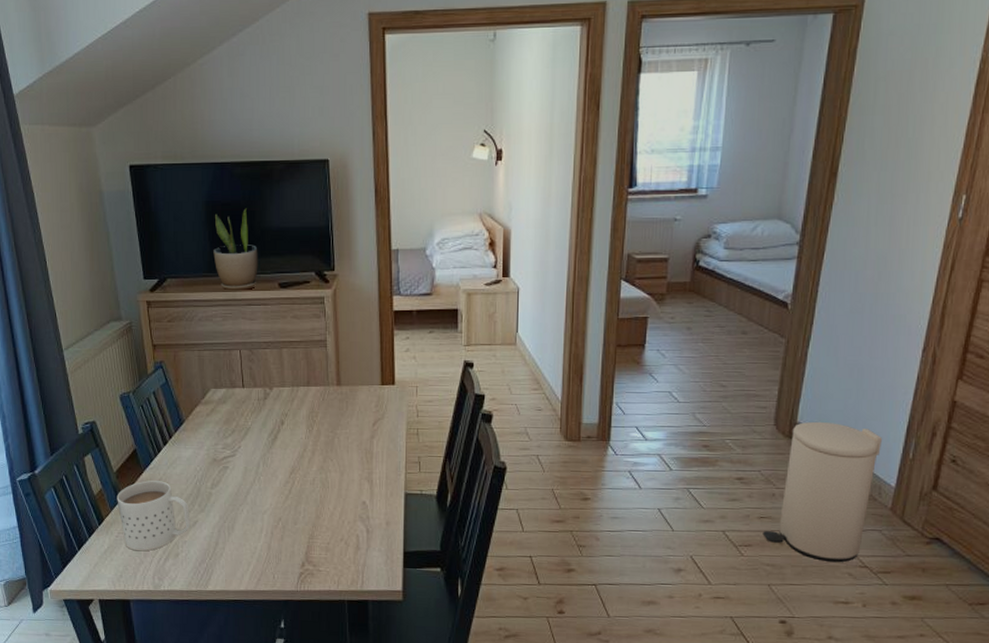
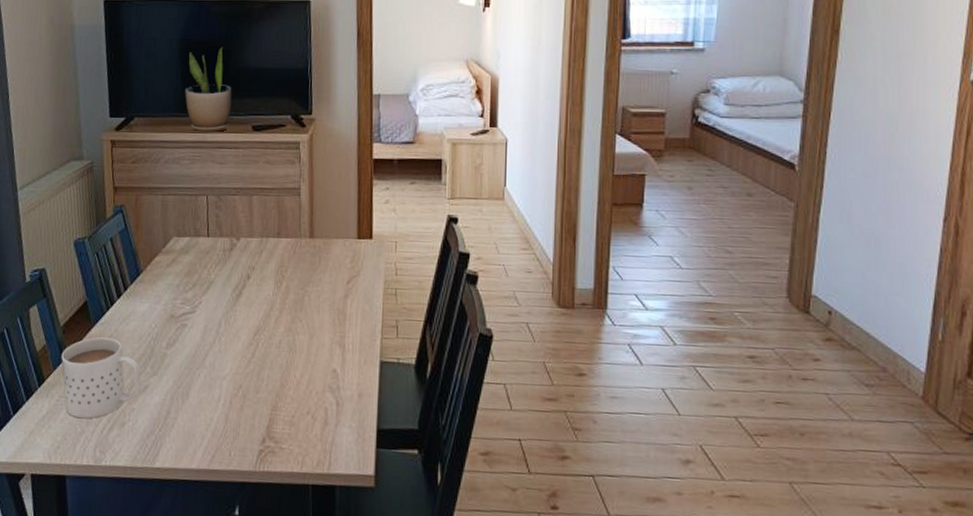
pedal bin: present [762,421,882,562] -> none [780,294,907,458]

